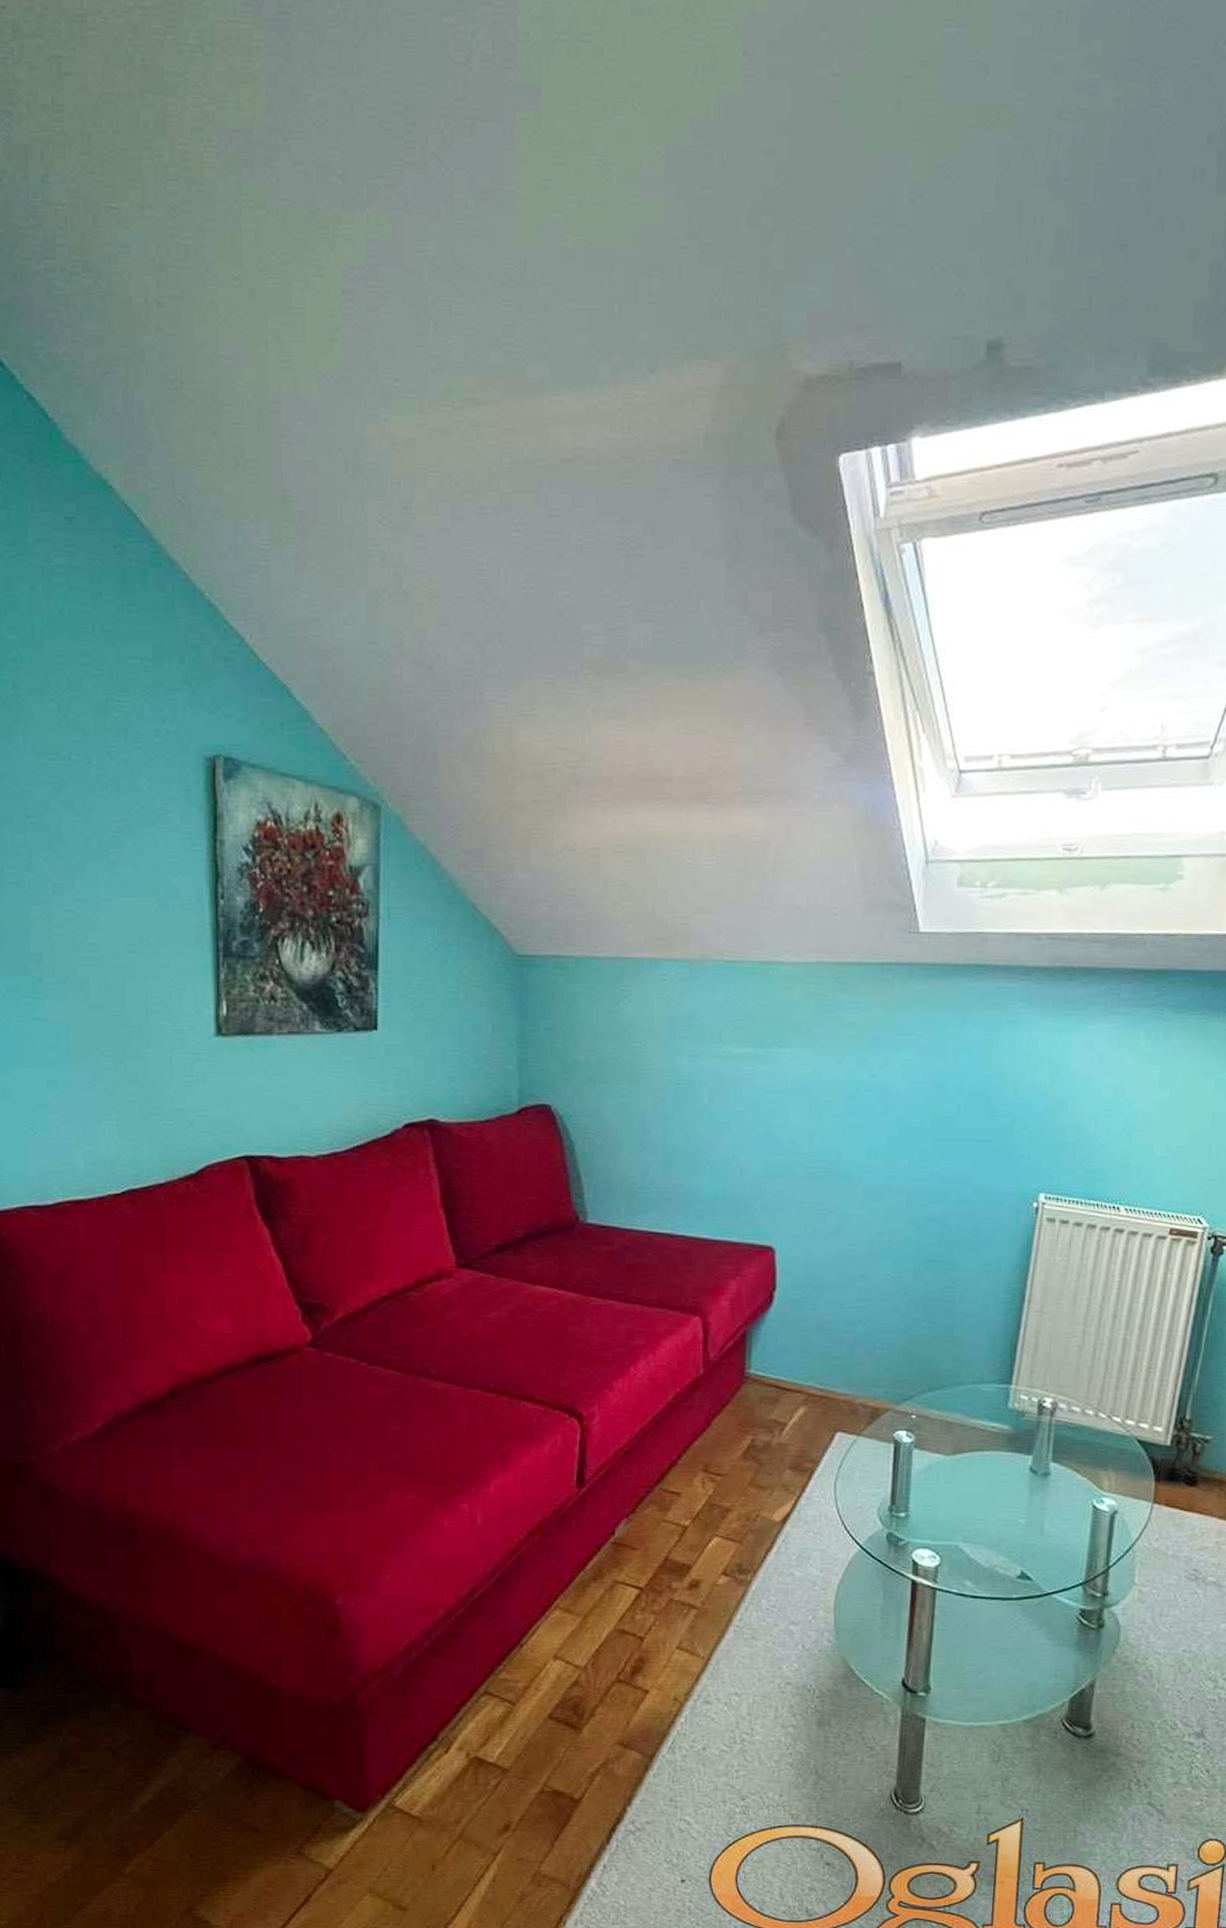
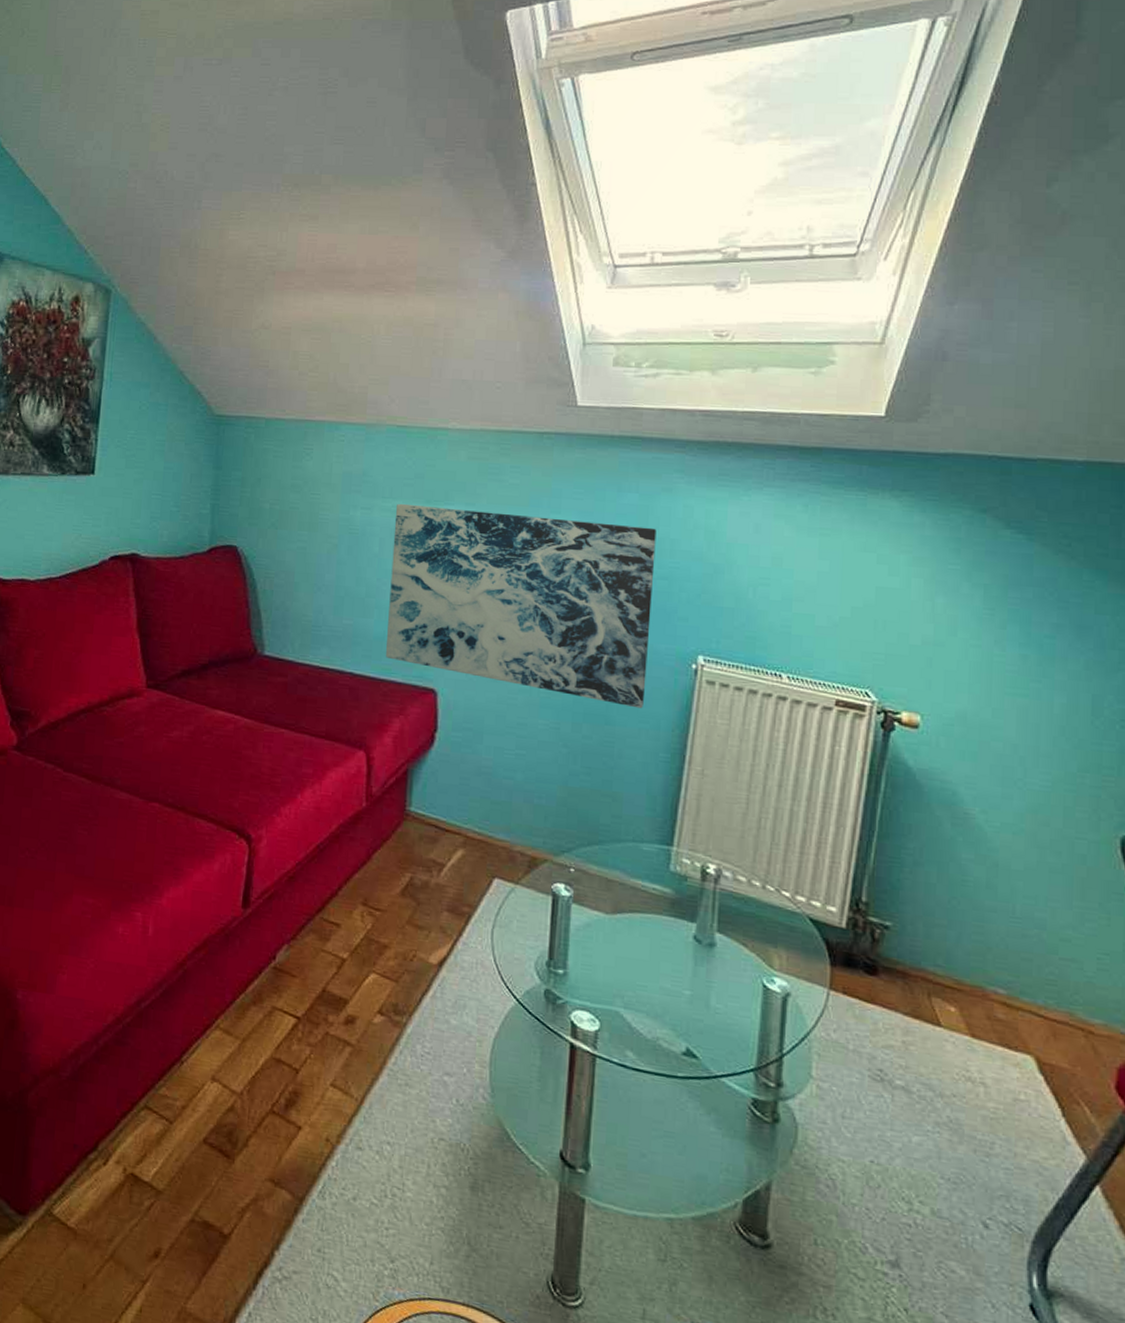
wall art: none [720,1048,1000,1251] -> present [386,503,657,709]

